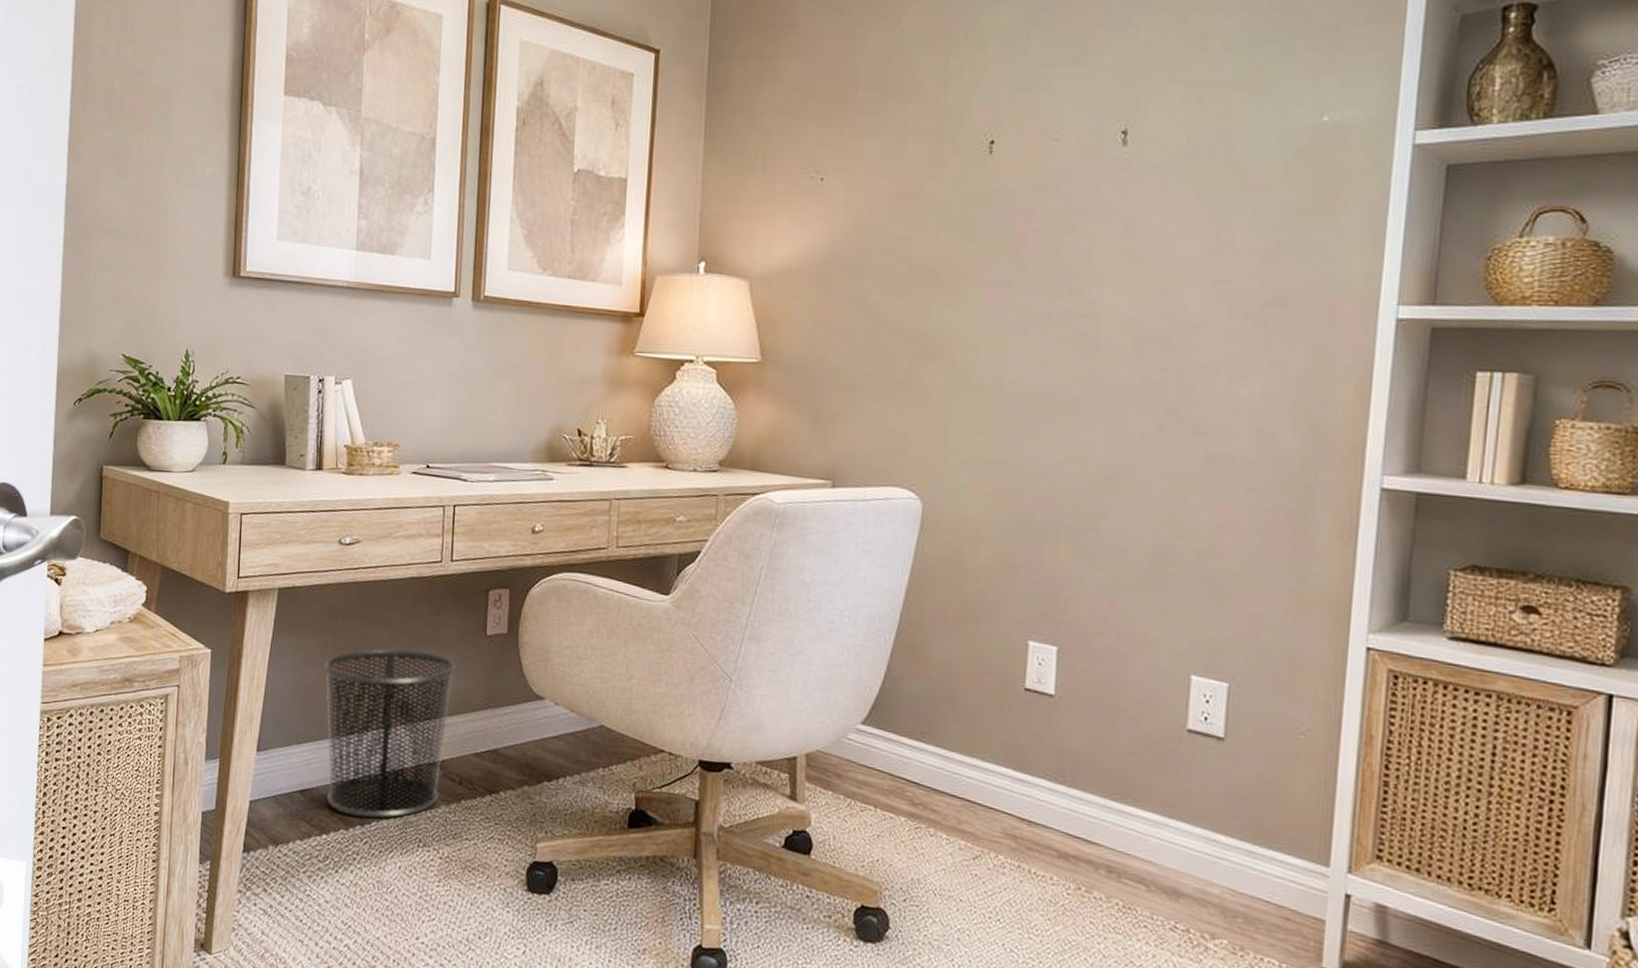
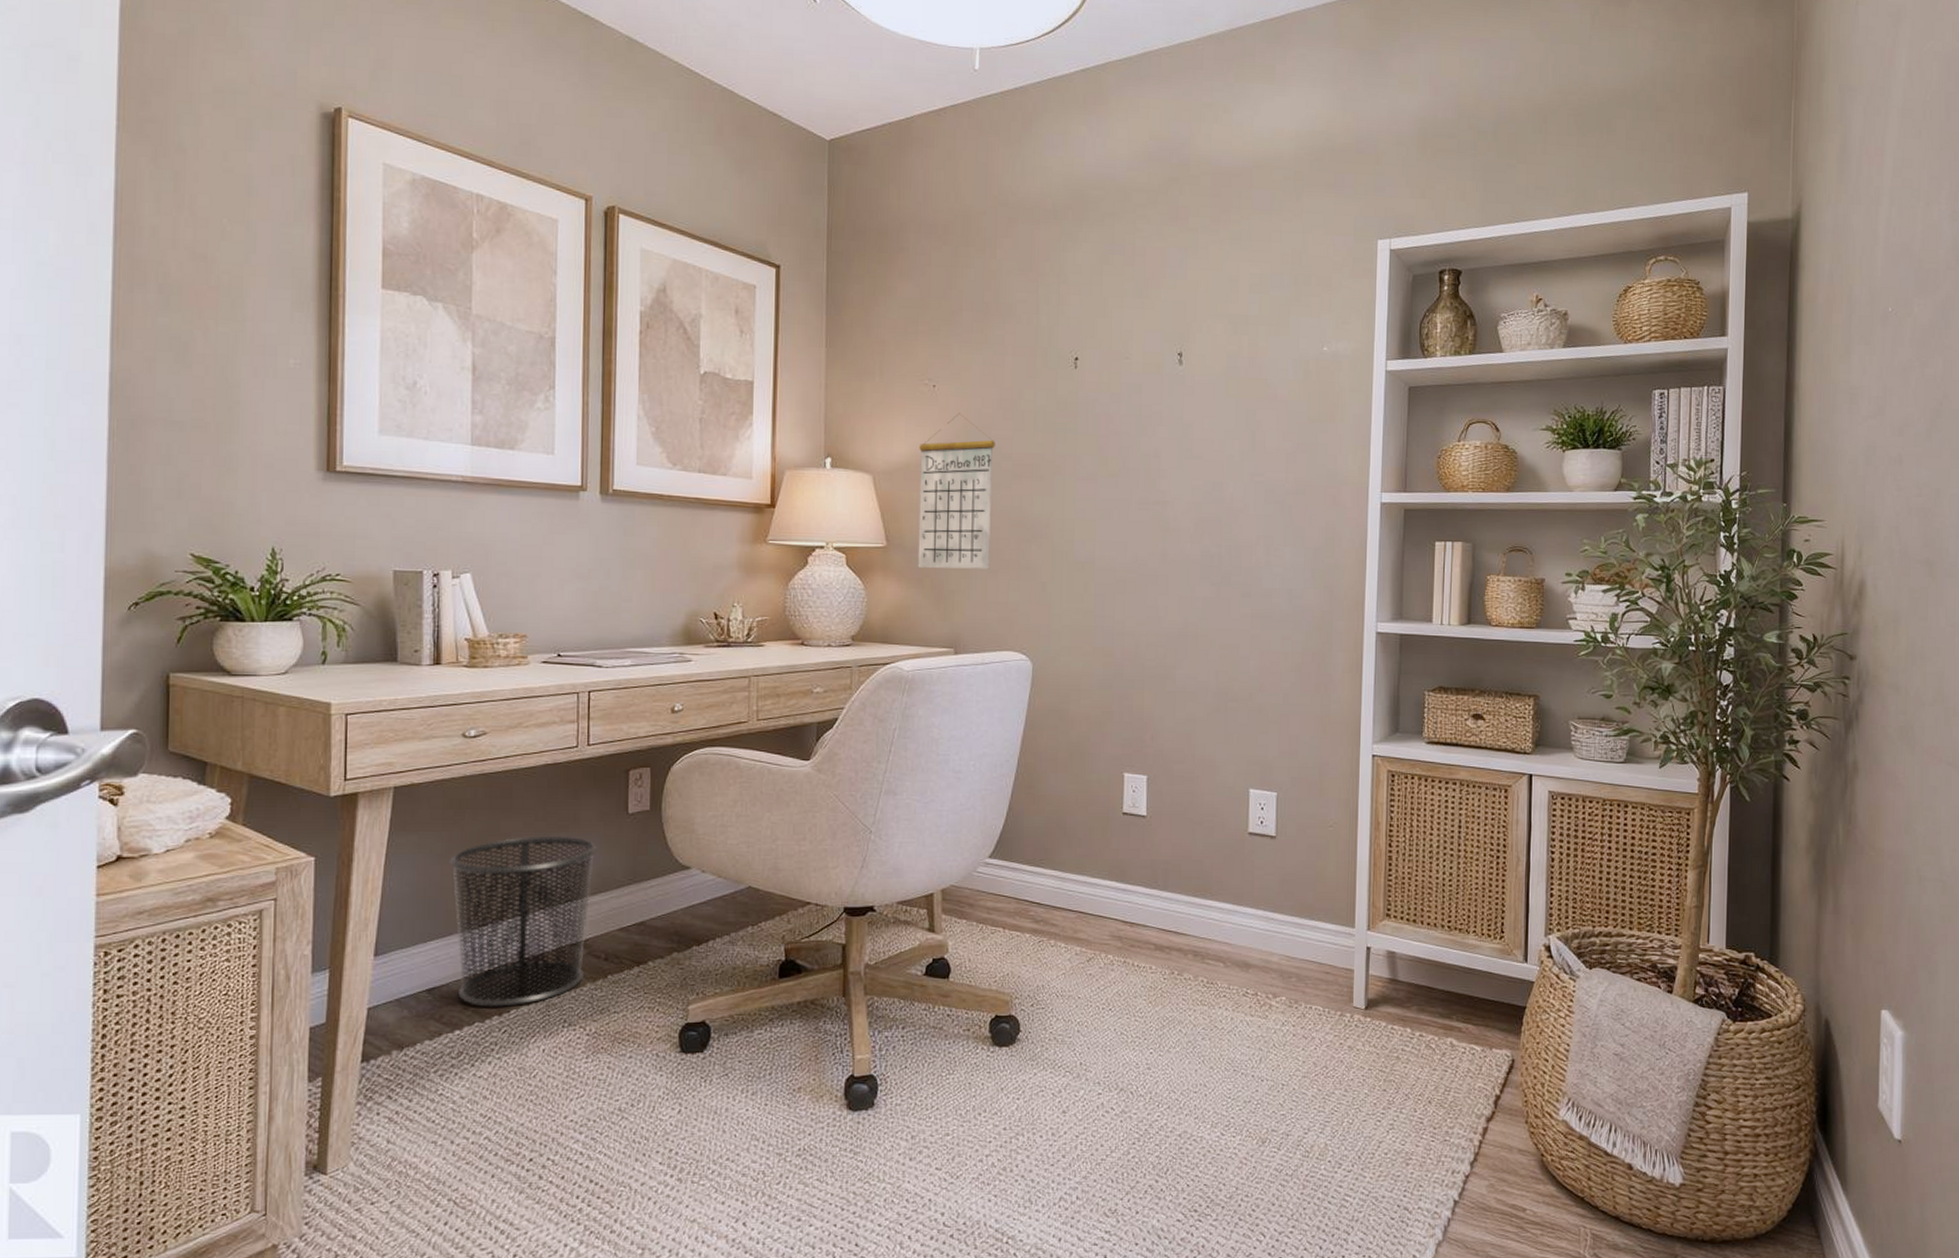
calendar: none [794,209,890,391] -> present [917,413,995,569]

